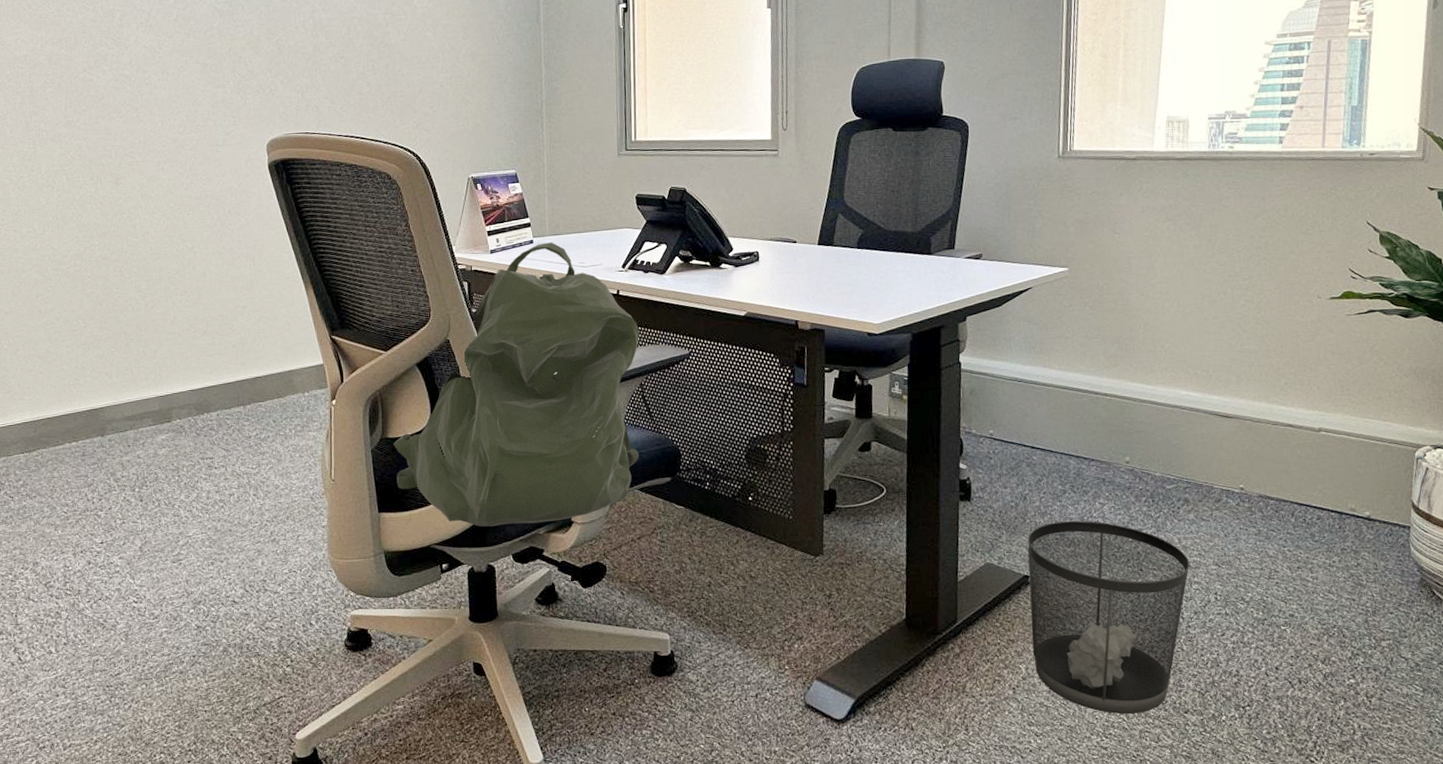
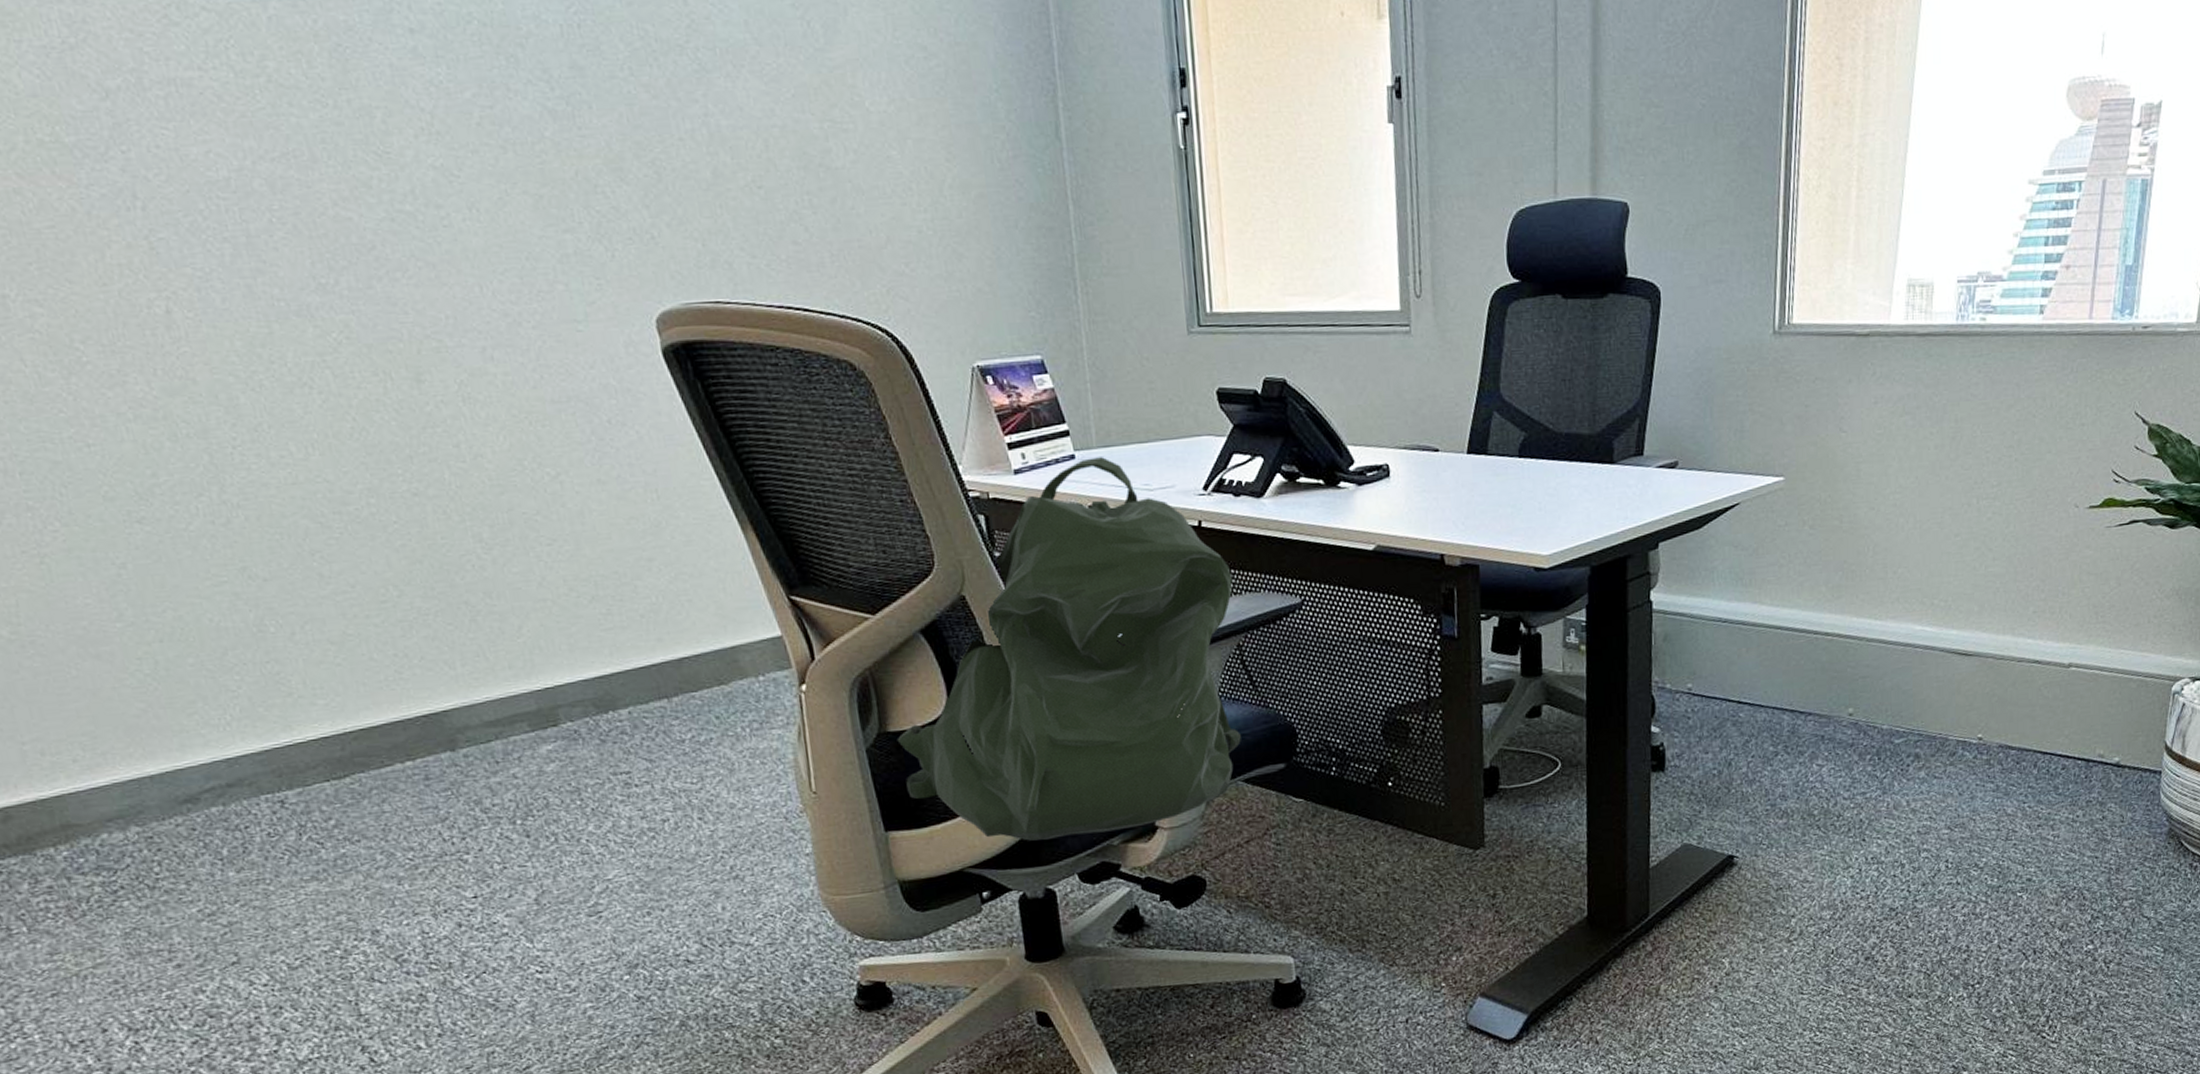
waste bin: present [1027,520,1190,715] -> none [1732,786,1919,1005]

